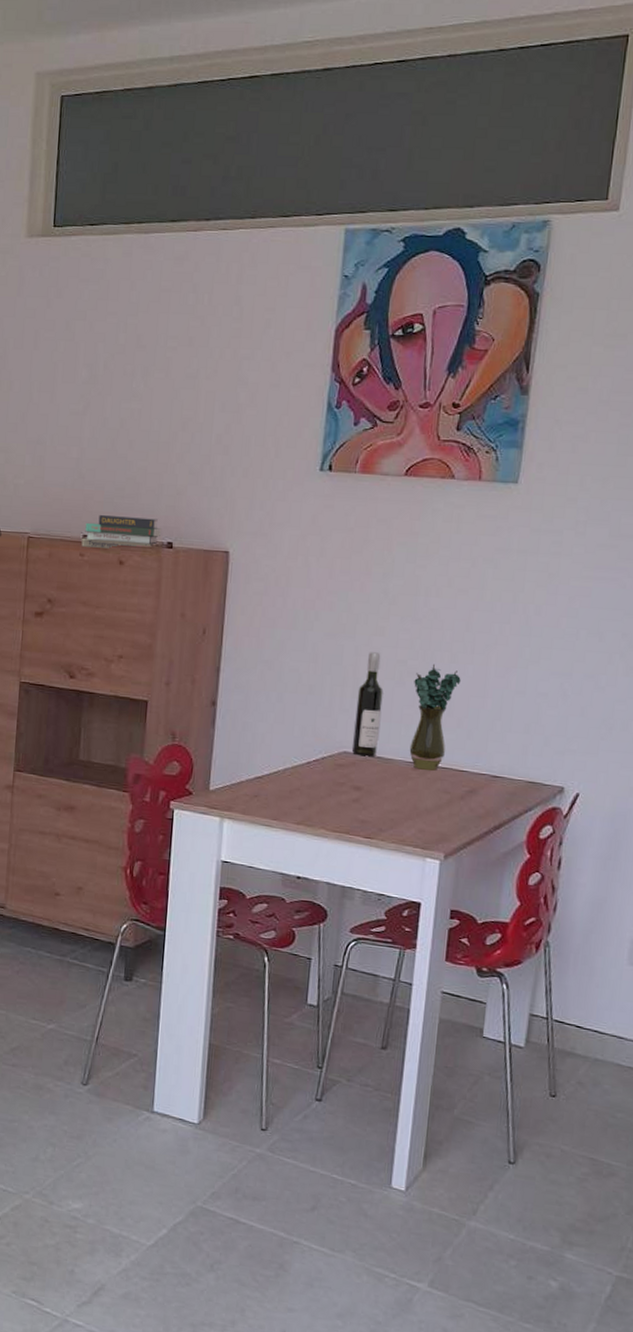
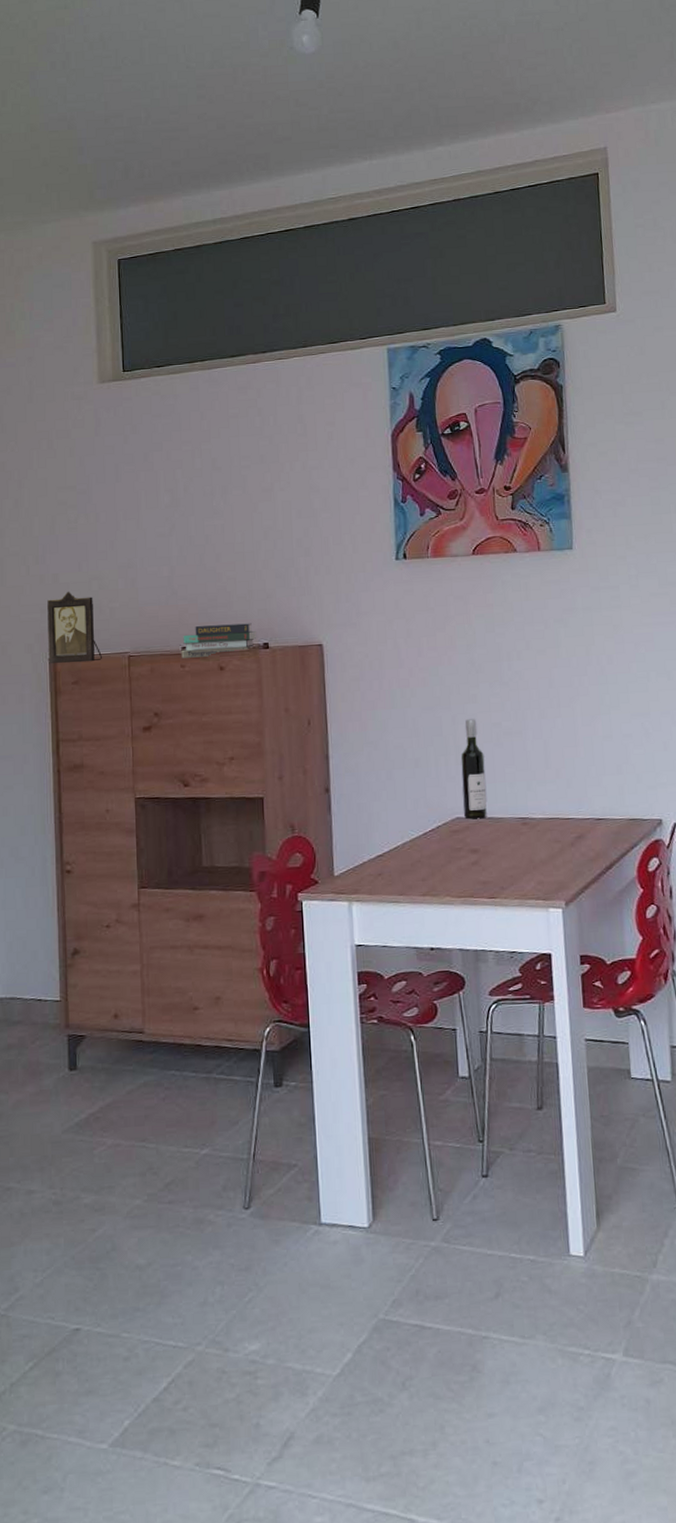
vase: present [409,663,461,772] -> none [510,722,553,824]

